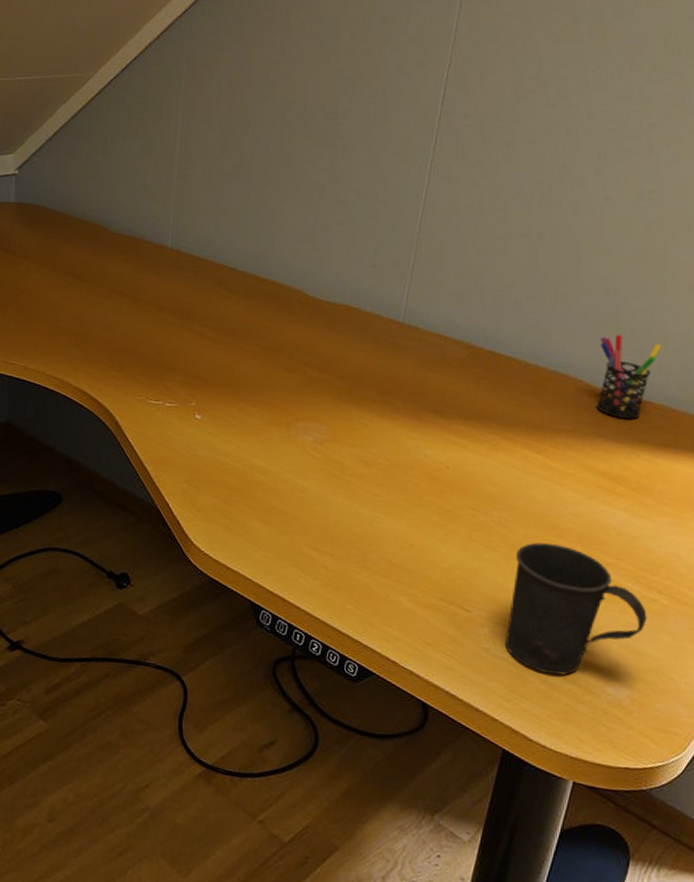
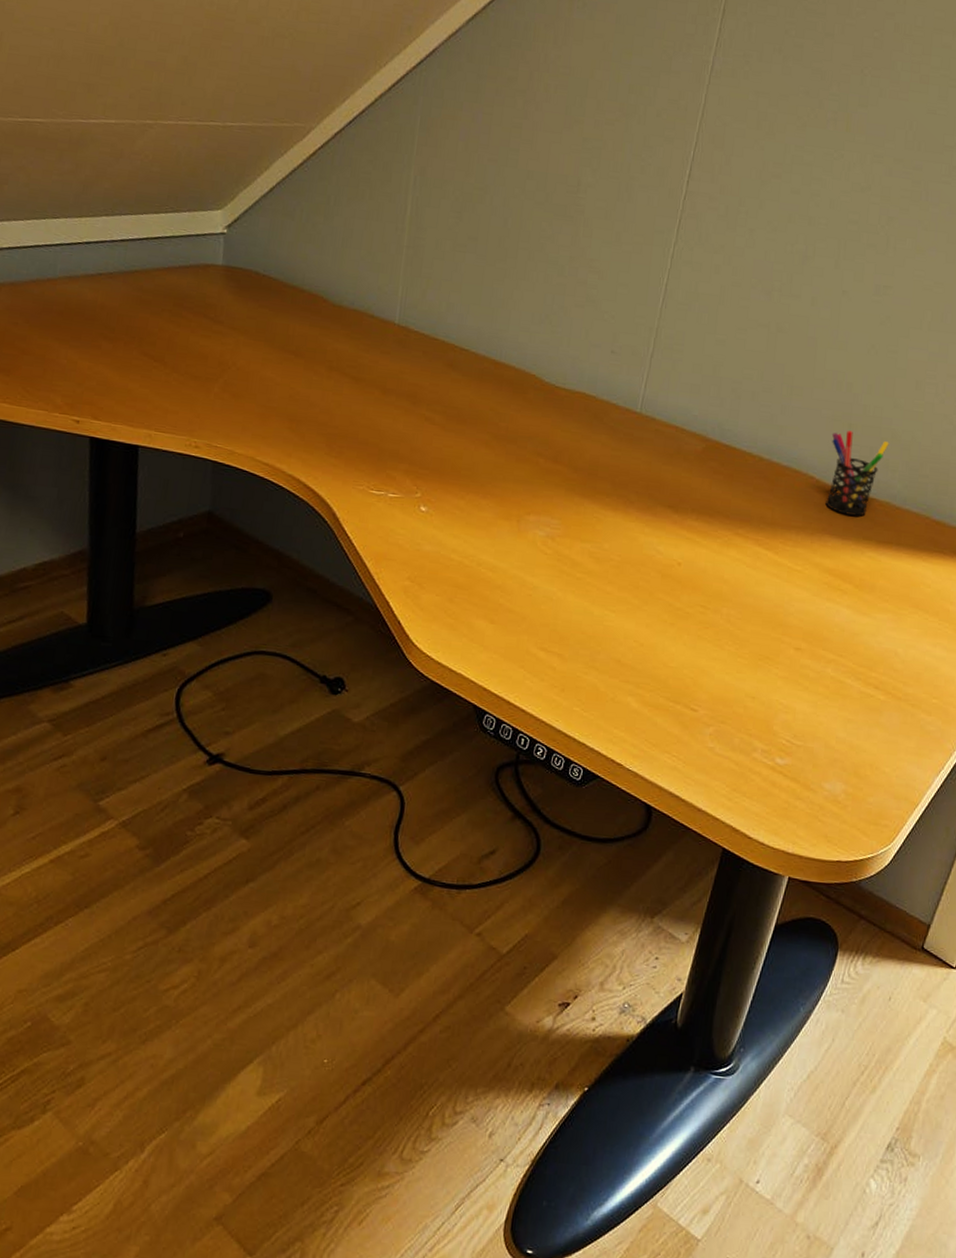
mug: present [506,542,647,676] -> none [729,640,864,773]

